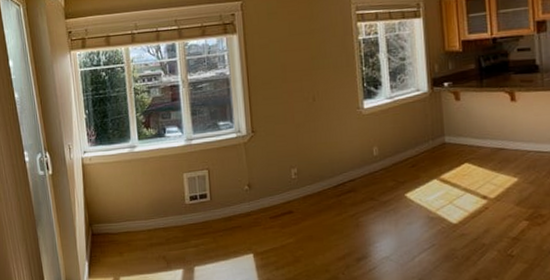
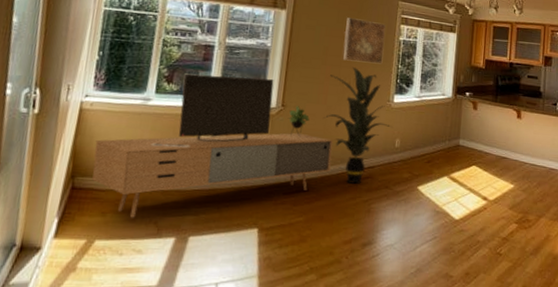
media console: none [101,108,311,255] -> present [92,73,334,218]
indoor plant: none [293,79,367,200] -> present [324,67,393,184]
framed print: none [299,25,345,74] -> present [342,17,386,64]

